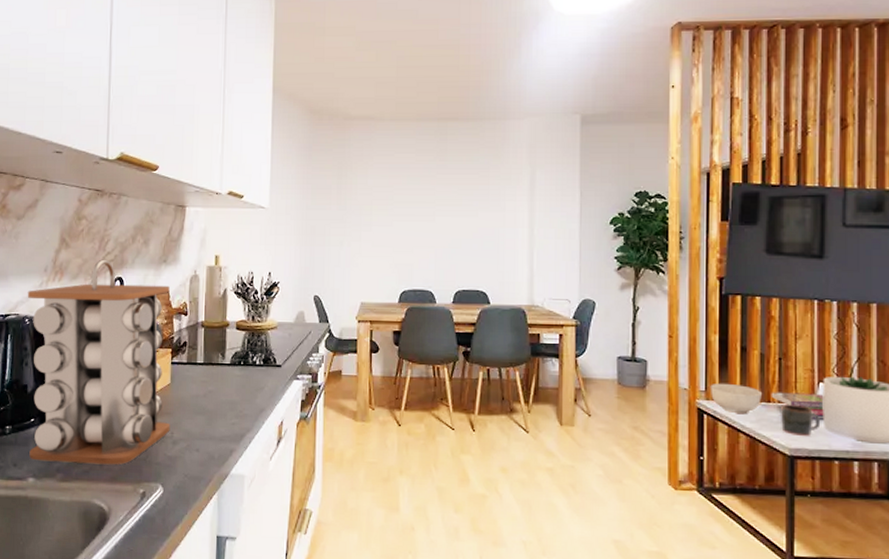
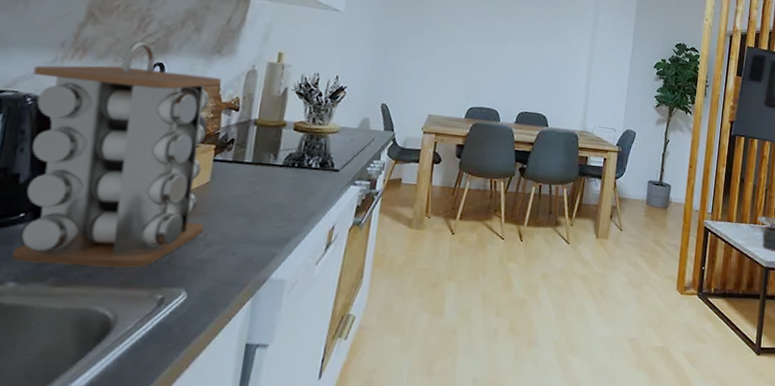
bowl: present [709,382,763,415] -> none [715,206,752,233]

